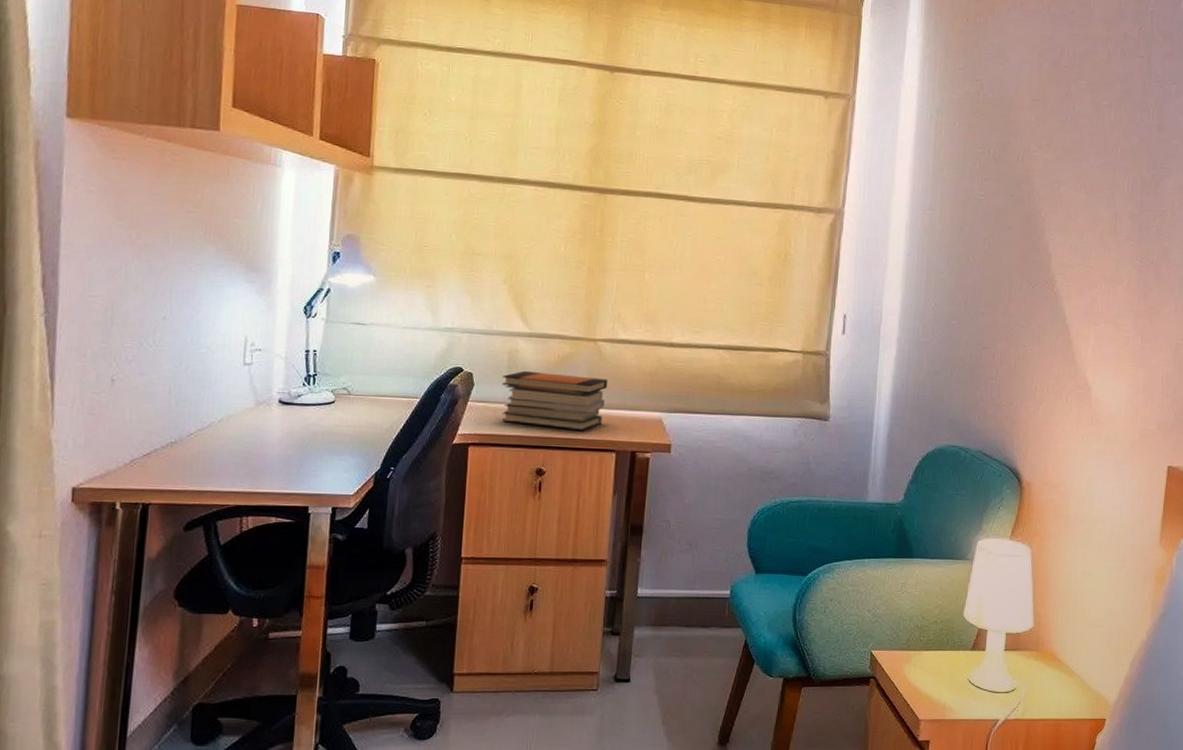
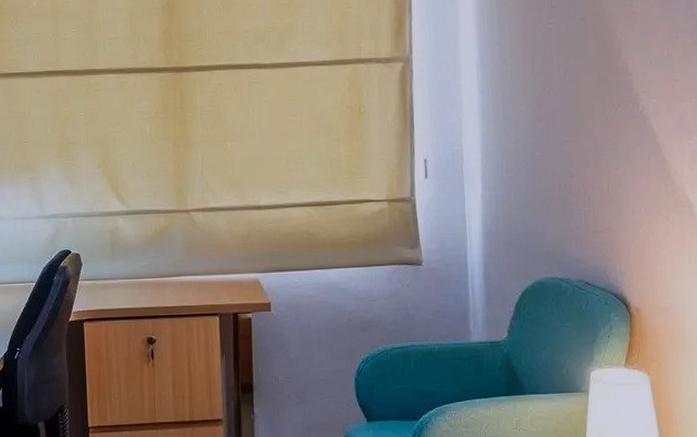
book stack: present [501,370,609,431] -> none [106,246,205,299]

